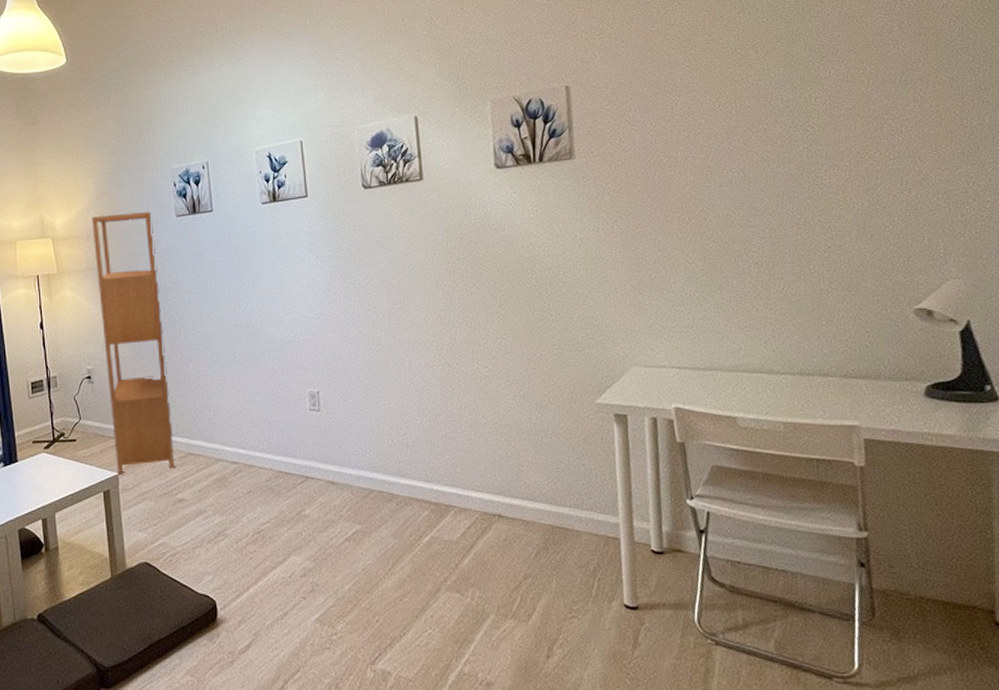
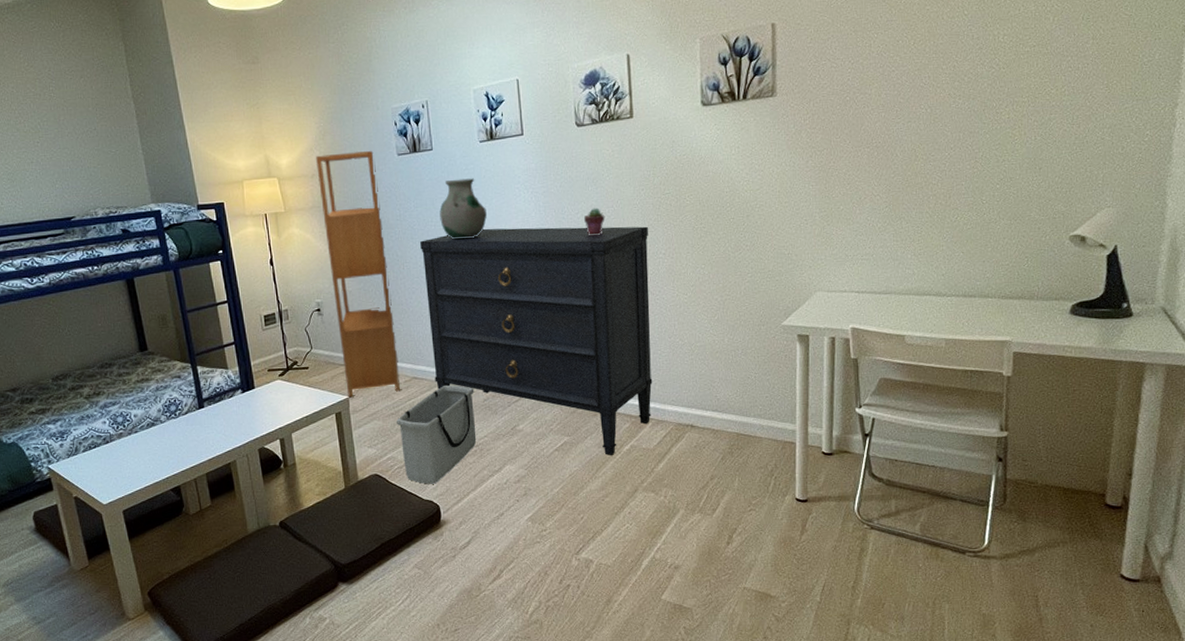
storage bin: none [170,462,258,576] -> present [397,384,477,484]
dresser: none [199,293,453,549] -> present [420,226,653,456]
vase: none [219,241,269,305] -> present [440,178,487,240]
potted succulent: none [373,273,396,302] -> present [584,207,605,235]

